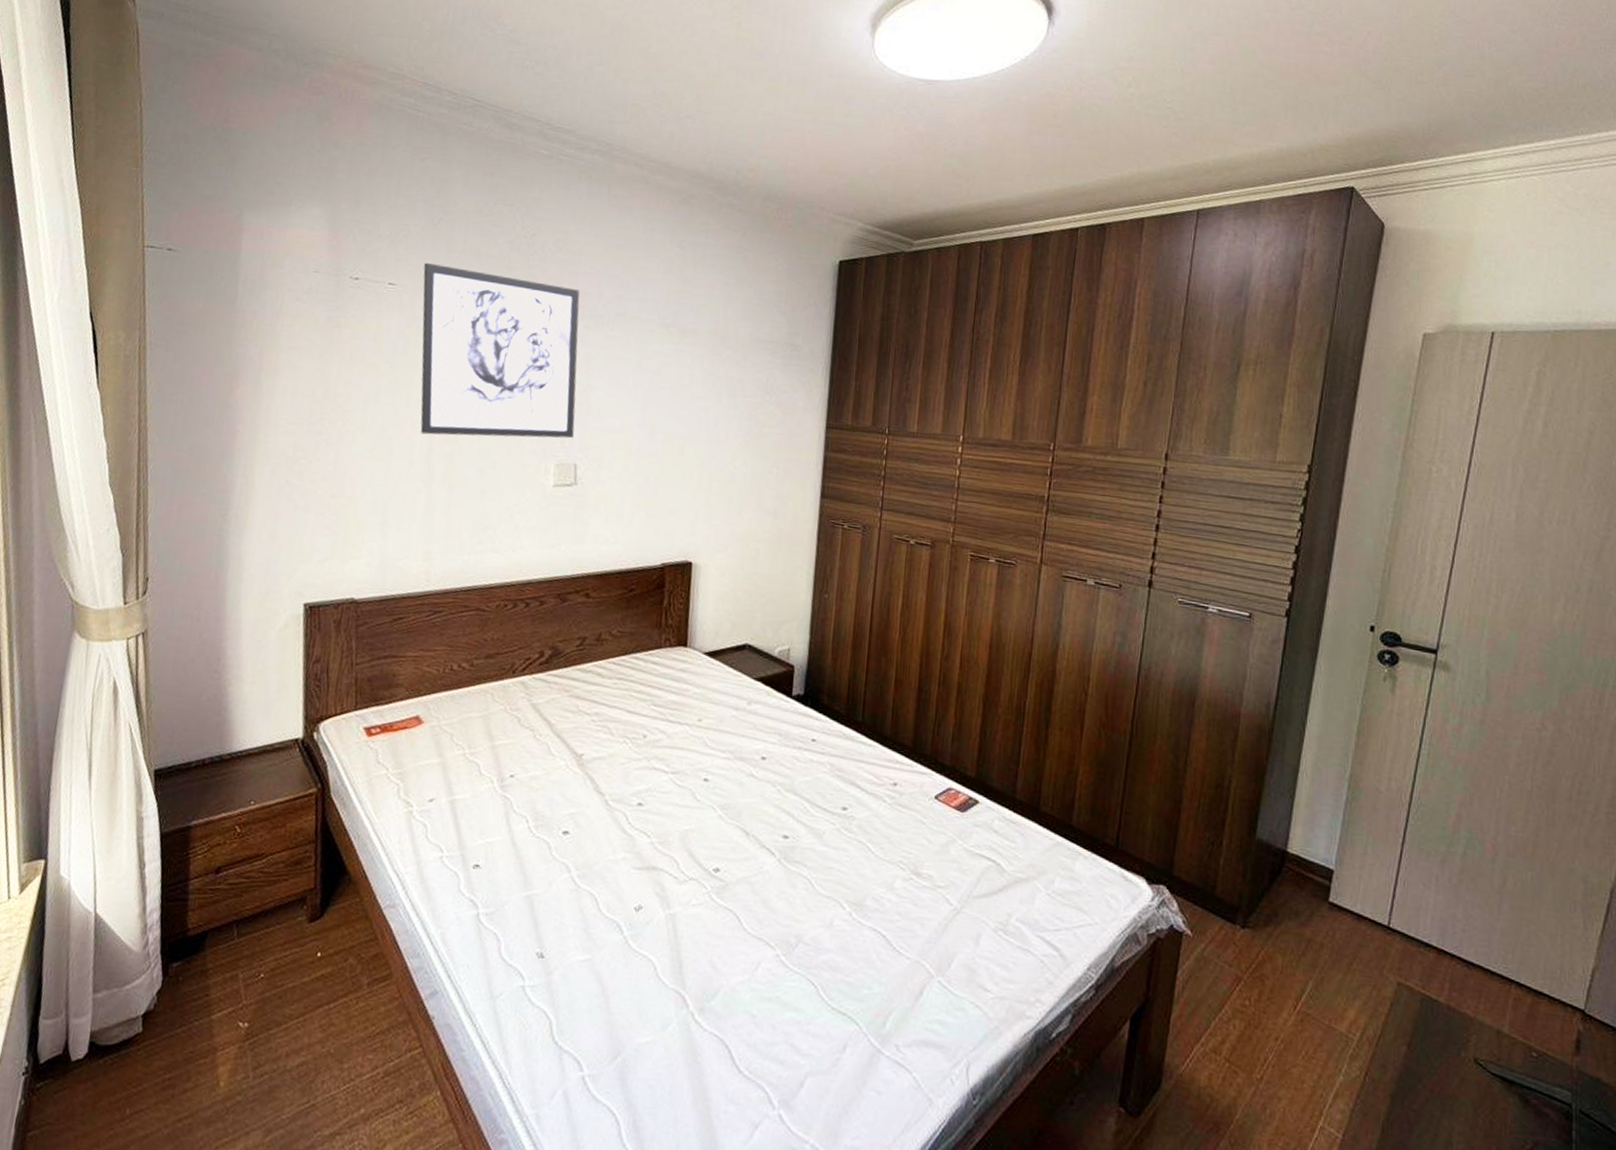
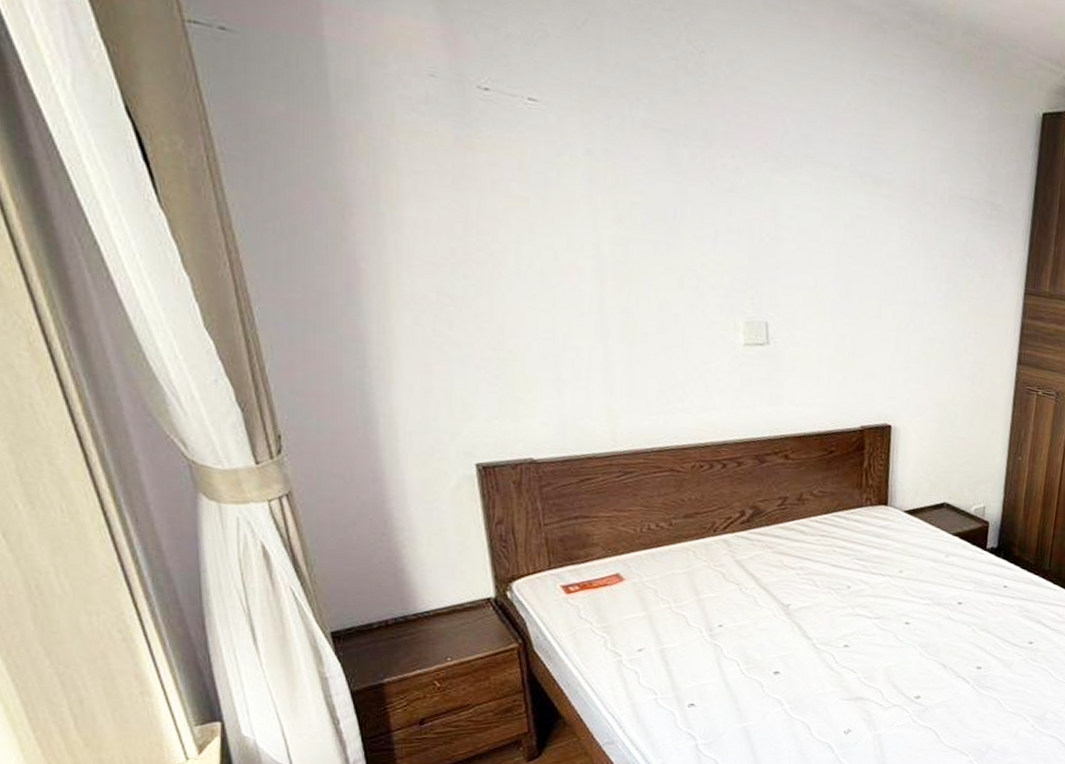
wall art: present [420,262,580,439] -> none [570,75,764,295]

